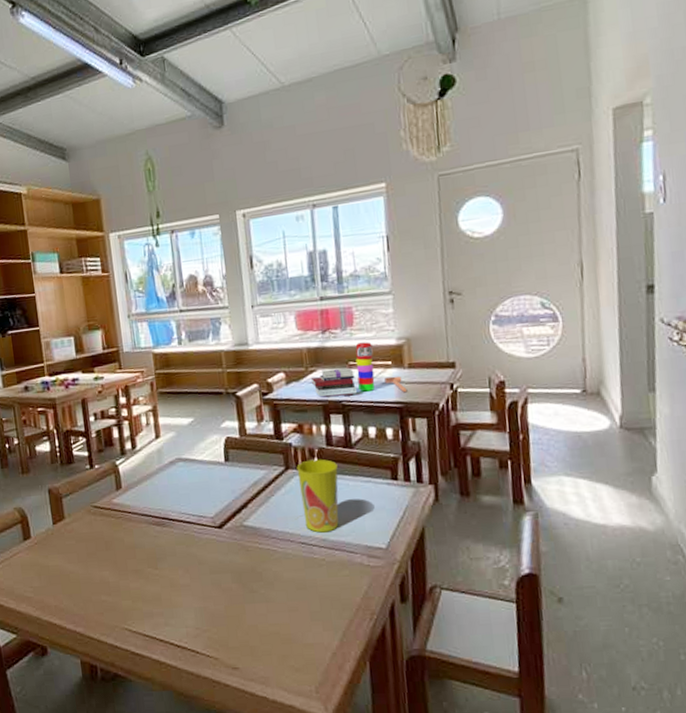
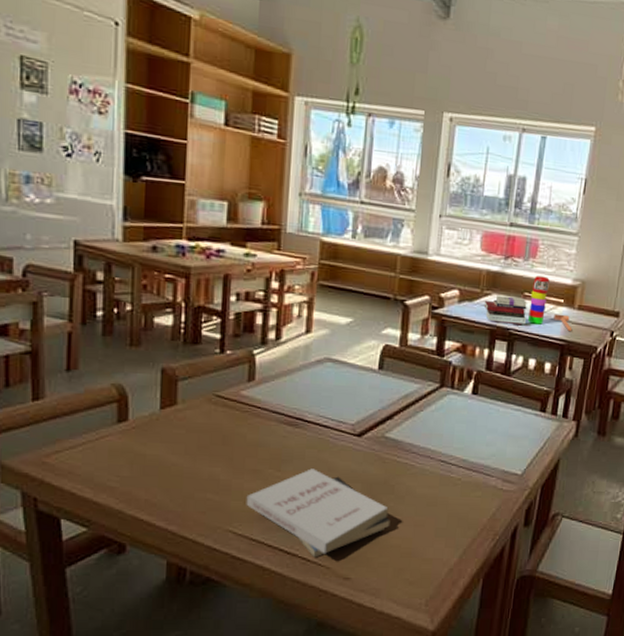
books: none [134,563,266,649] -> present [246,468,391,558]
cup: present [296,459,339,533] -> none [449,381,492,454]

